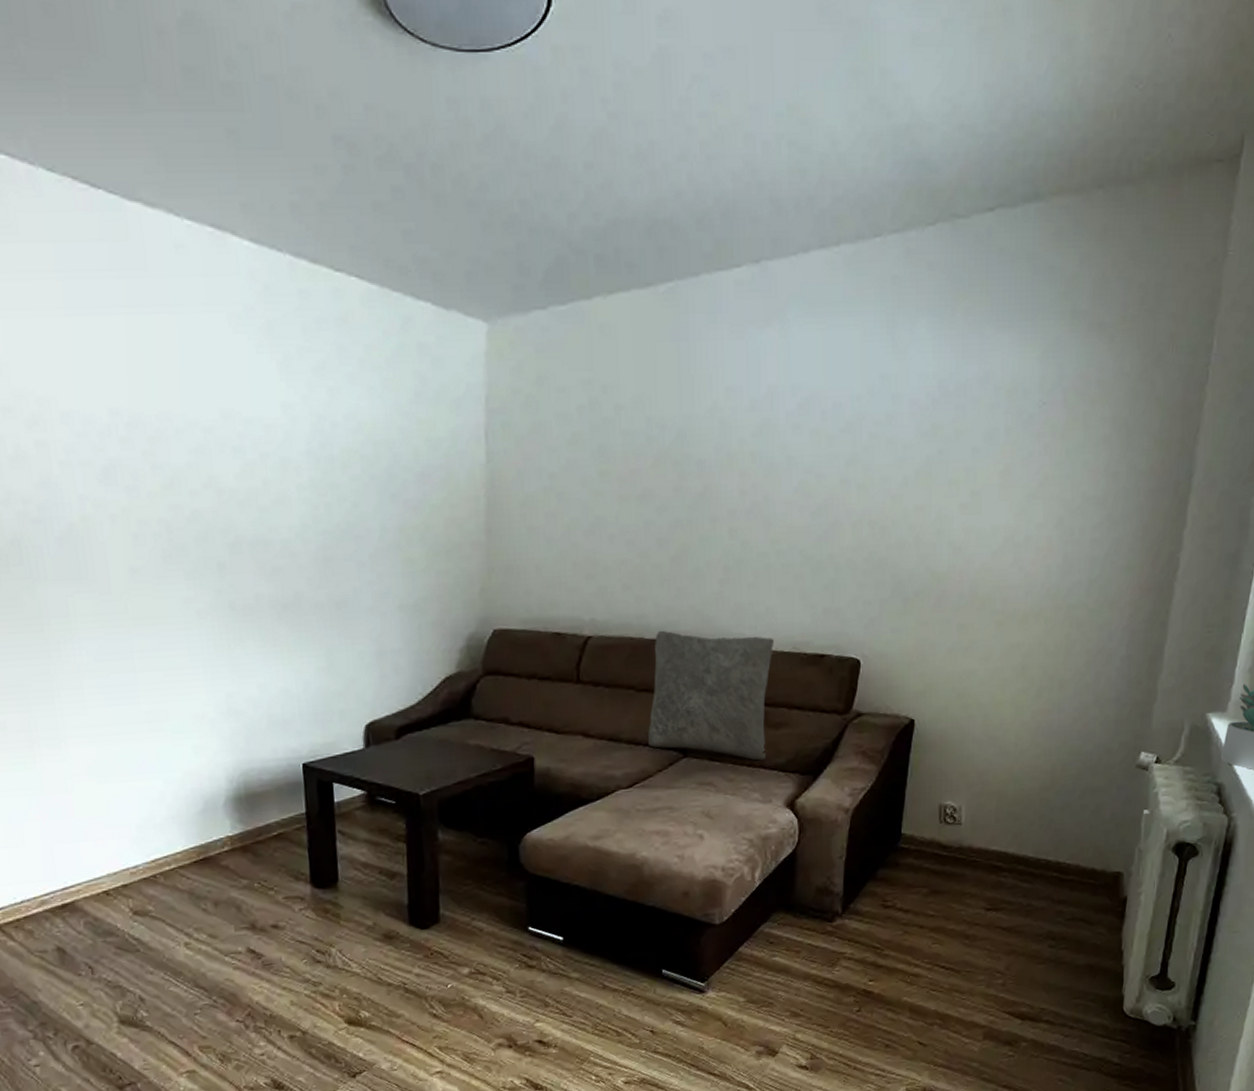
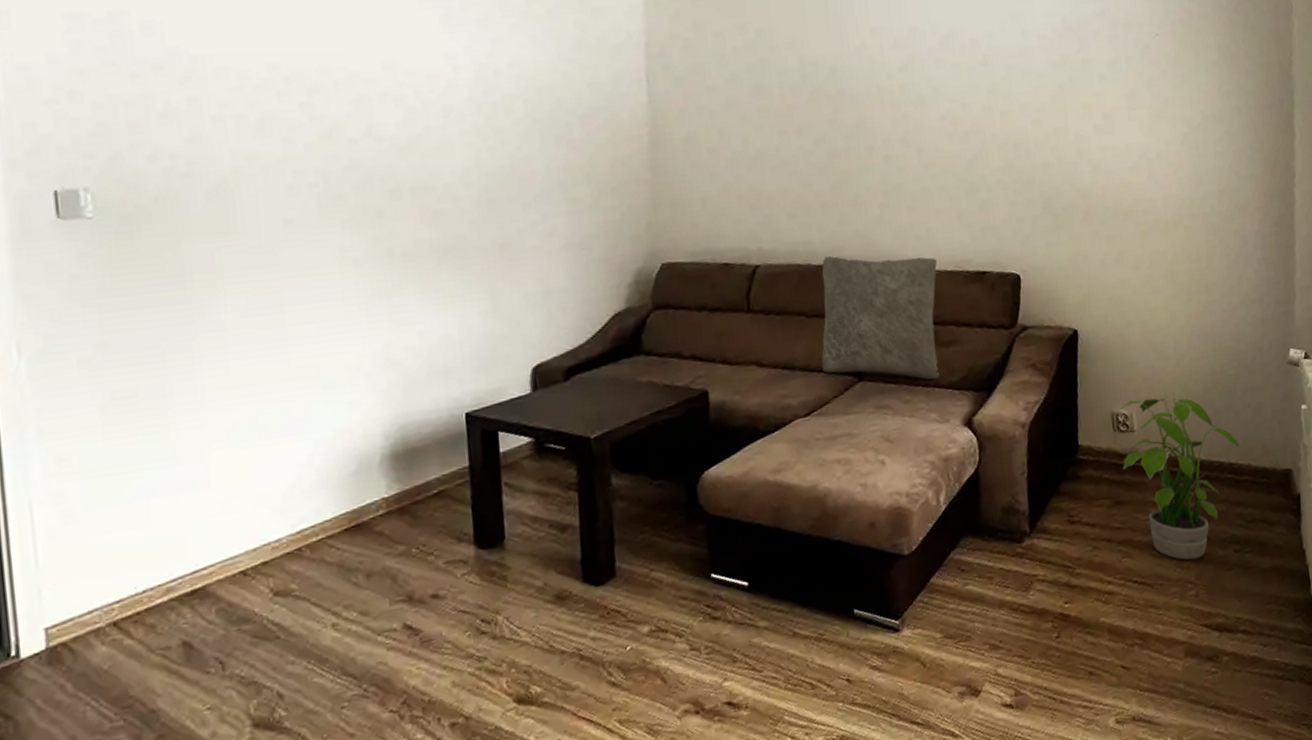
potted plant: none [943,784,1071,952] -> present [1115,388,1241,561]

